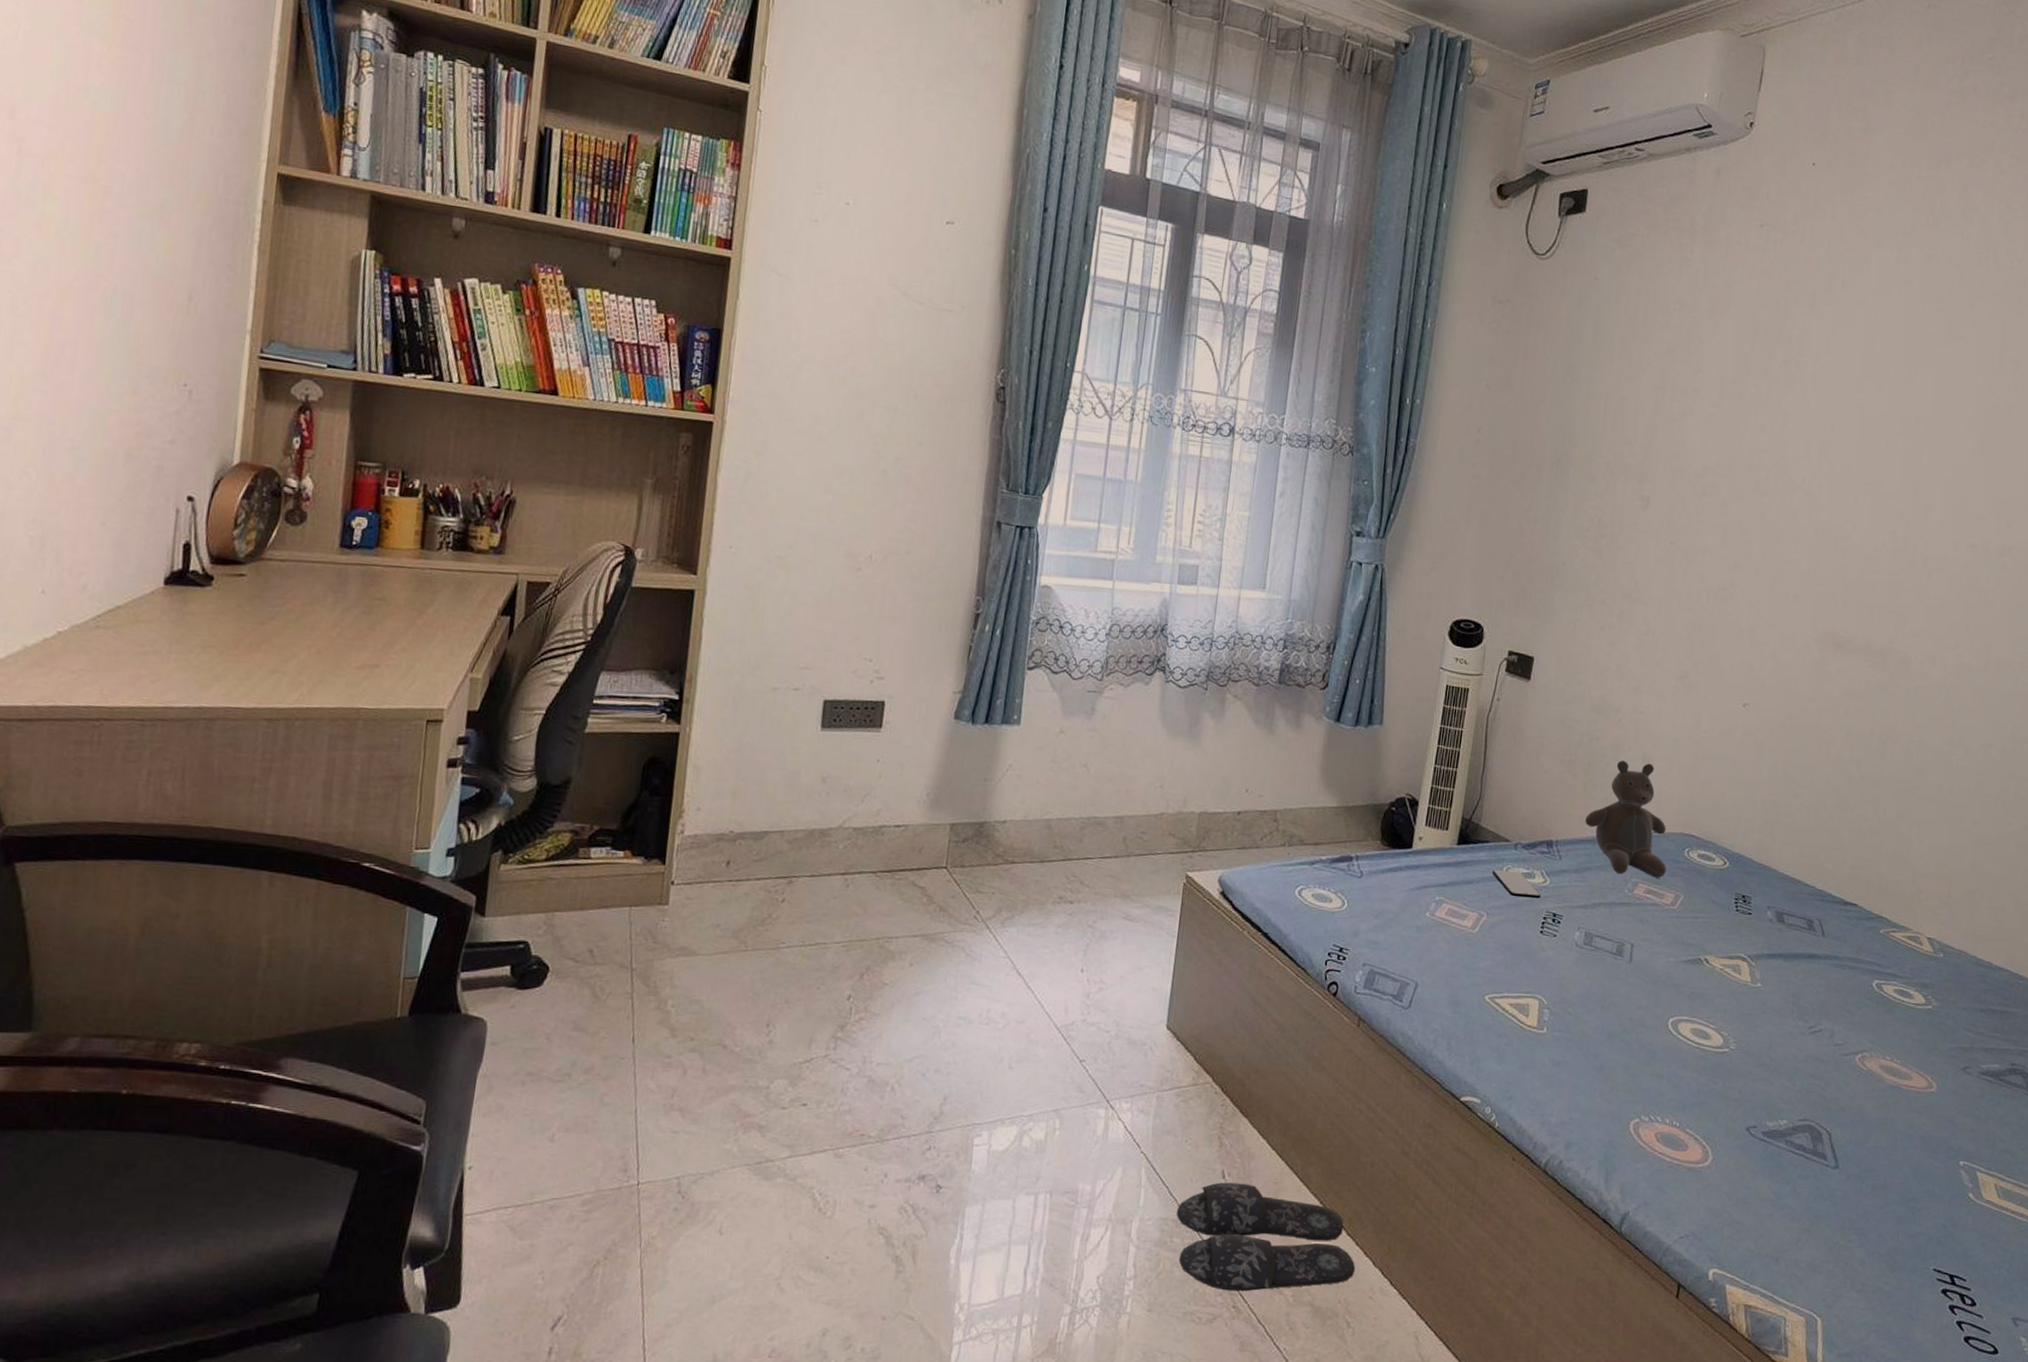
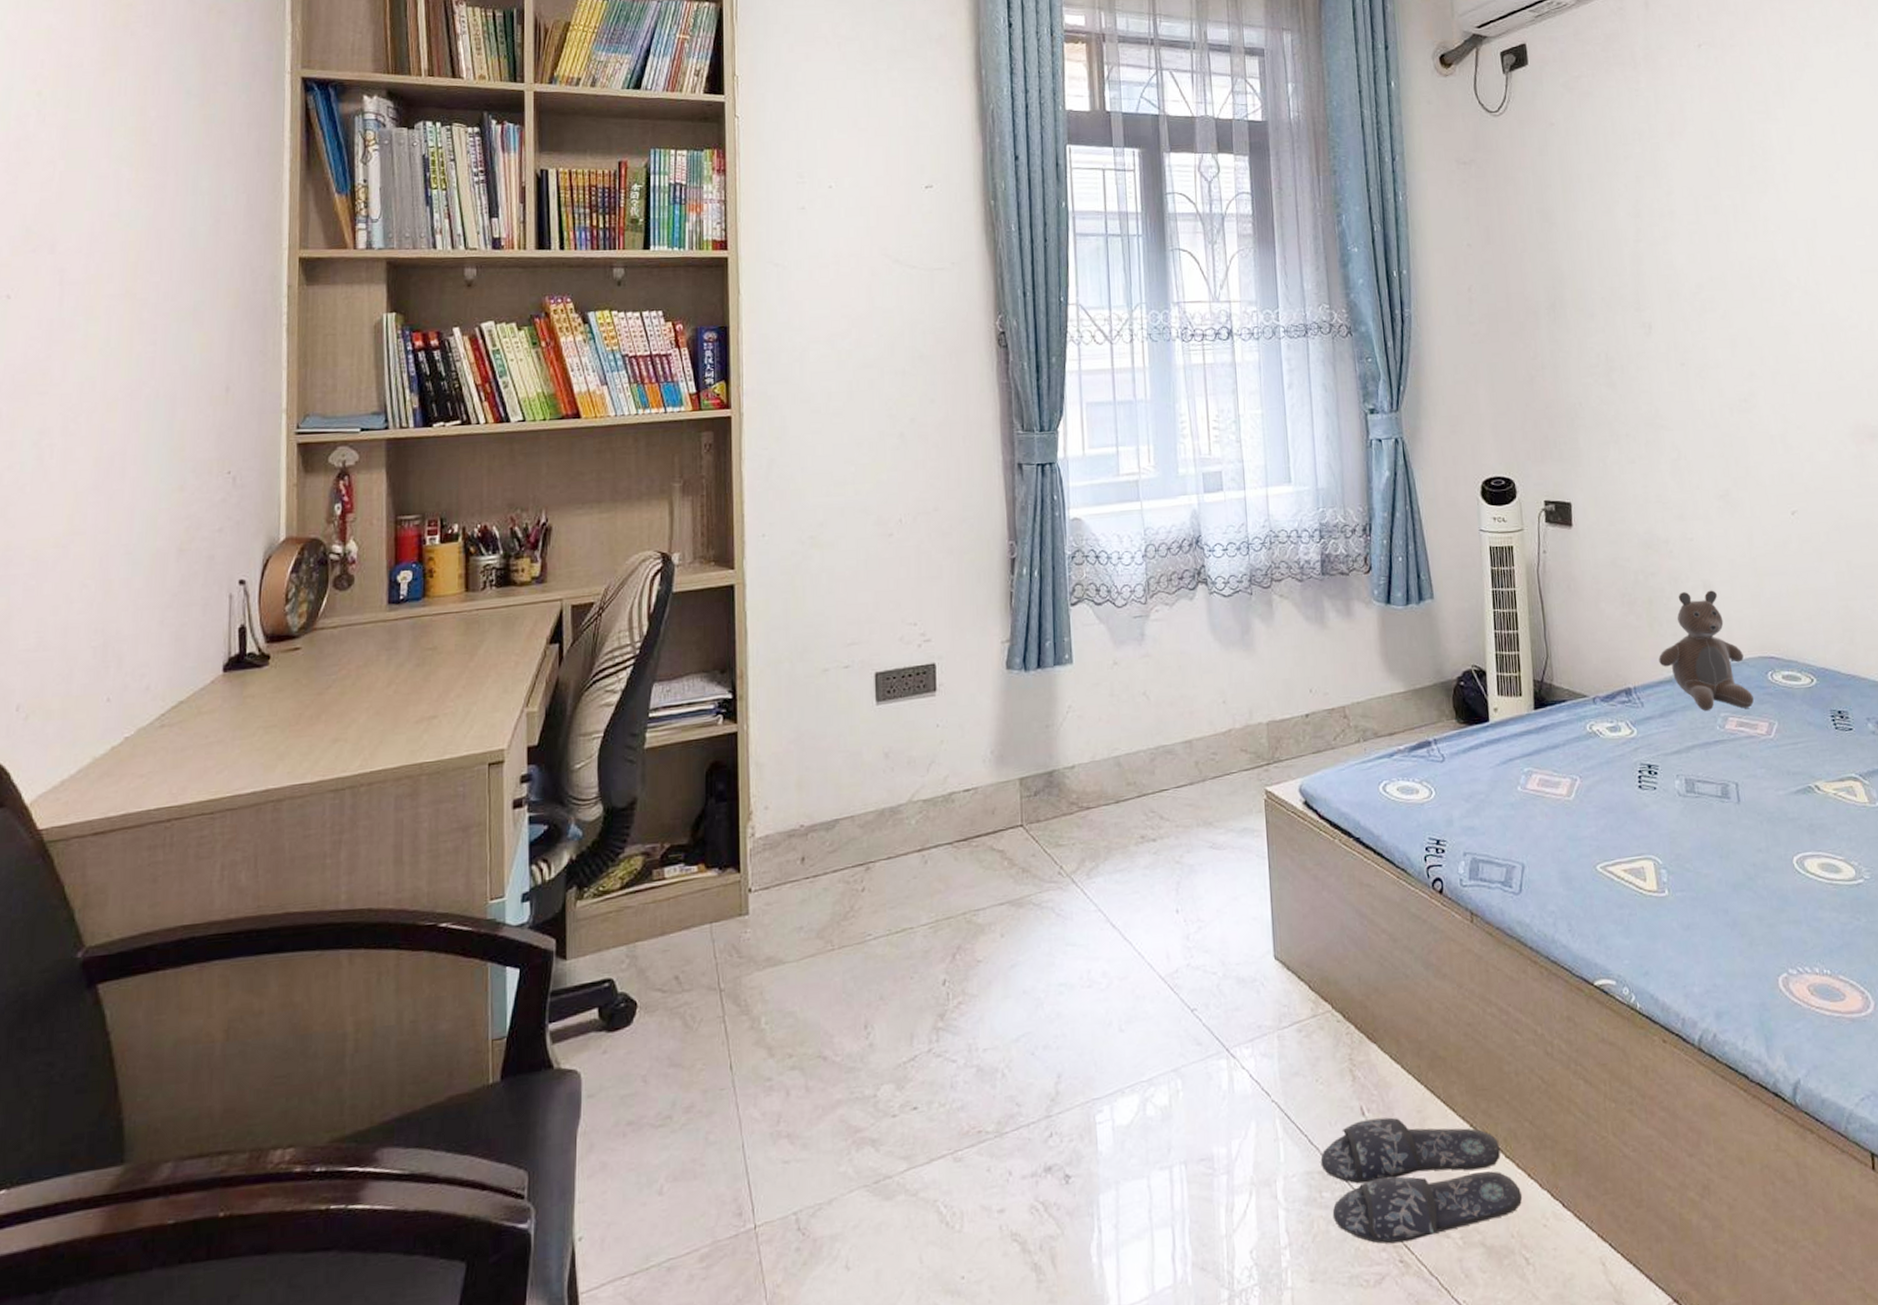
smartphone: present [1493,869,1541,899] -> none [1576,726,1631,754]

